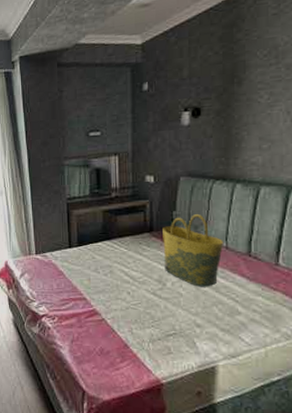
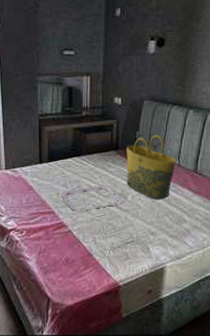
serving tray: none [93,271,161,298] -> present [62,185,123,211]

